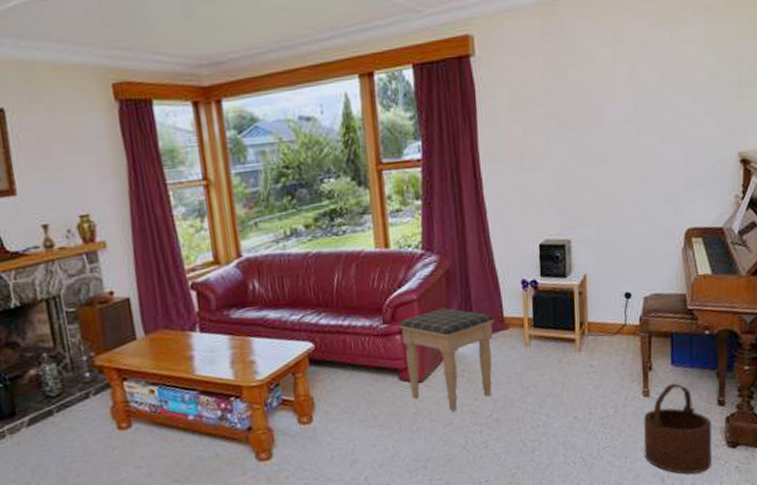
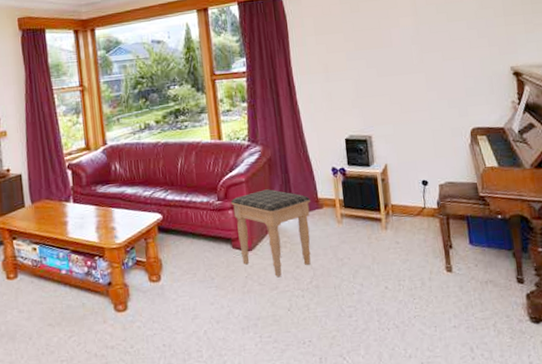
wooden bucket: present [643,382,712,474] -> none [449,260,518,346]

